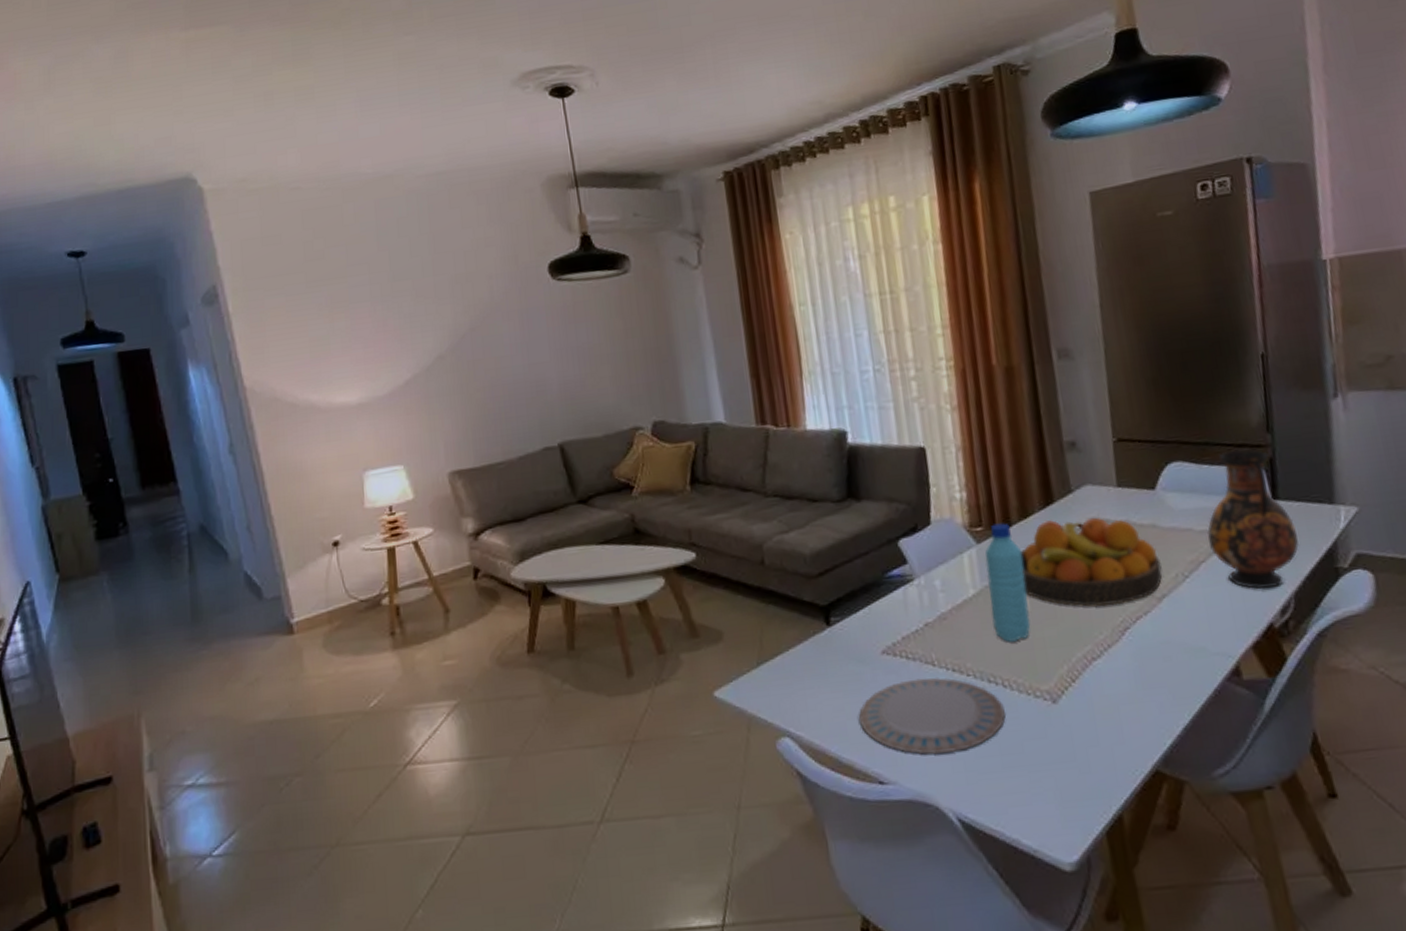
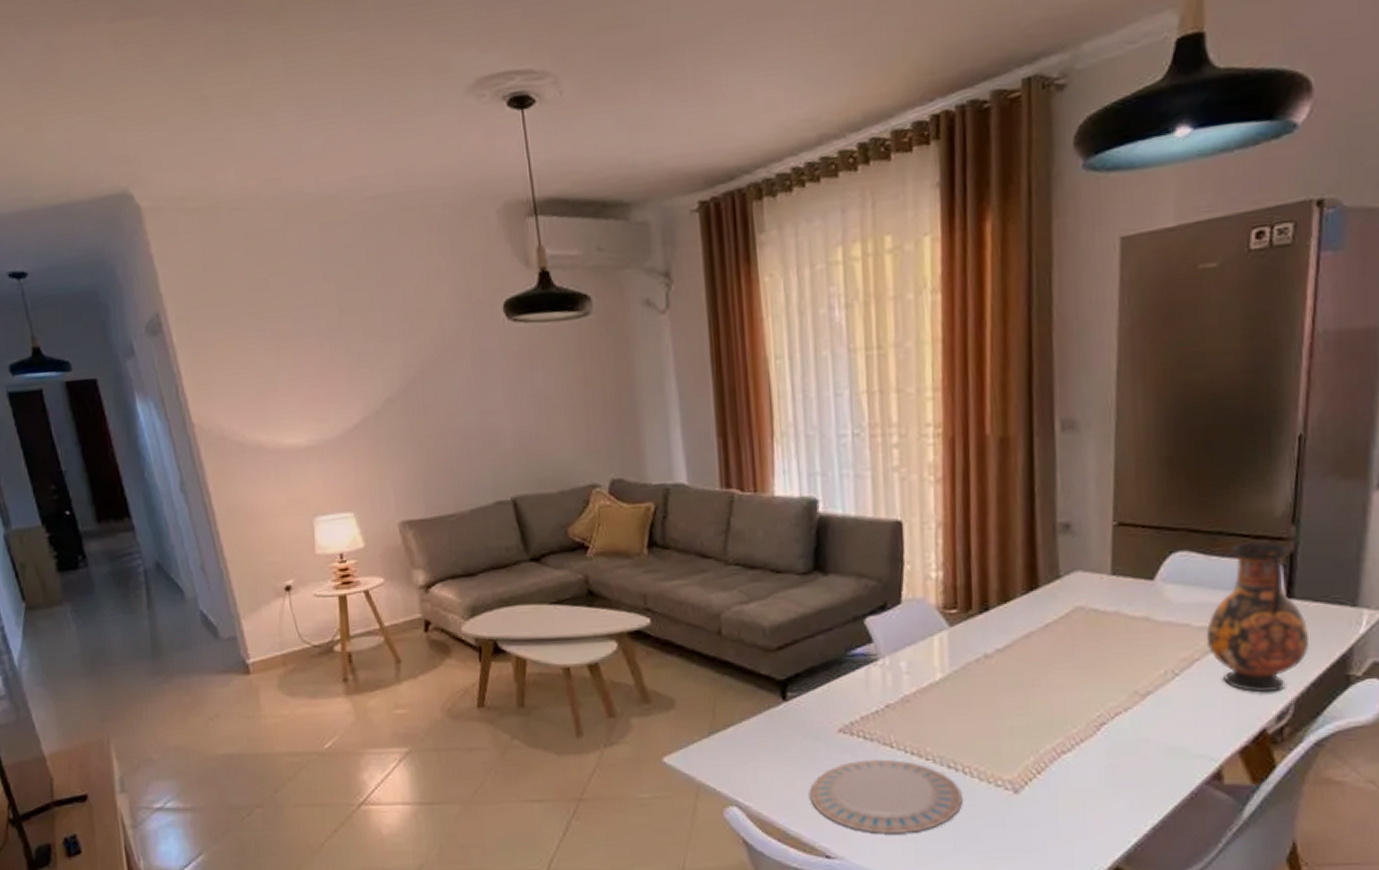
water bottle: present [984,523,1031,642] -> none [957,606,999,729]
fruit bowl: present [1020,517,1163,608] -> none [995,605,1150,700]

